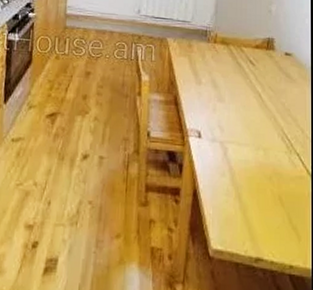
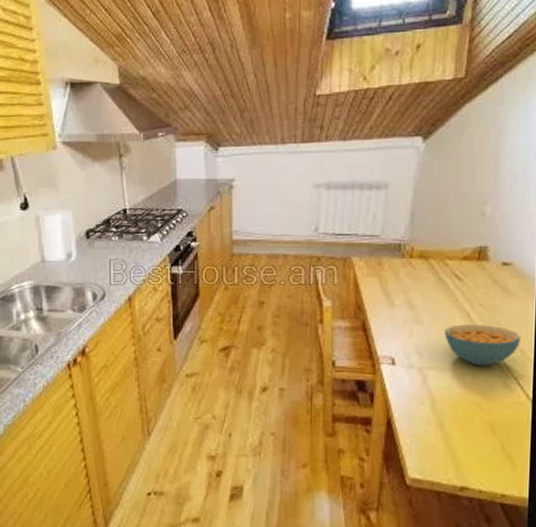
cereal bowl: none [241,104,301,143] -> present [444,324,522,366]

